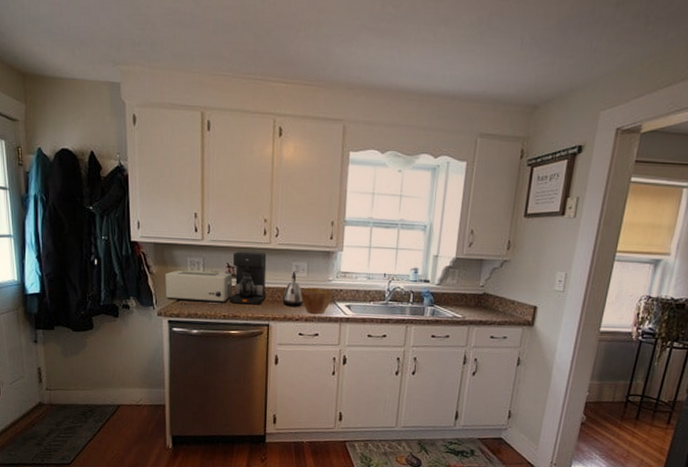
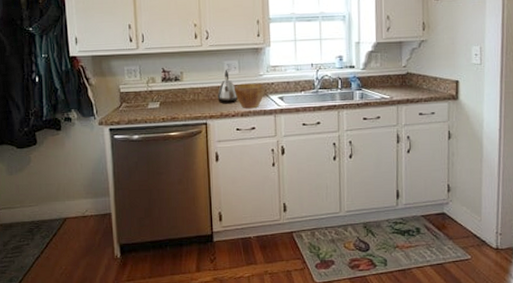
toaster: present [165,270,233,303] -> none [104,77,170,109]
coffee maker: present [230,251,267,305] -> none [167,55,202,106]

